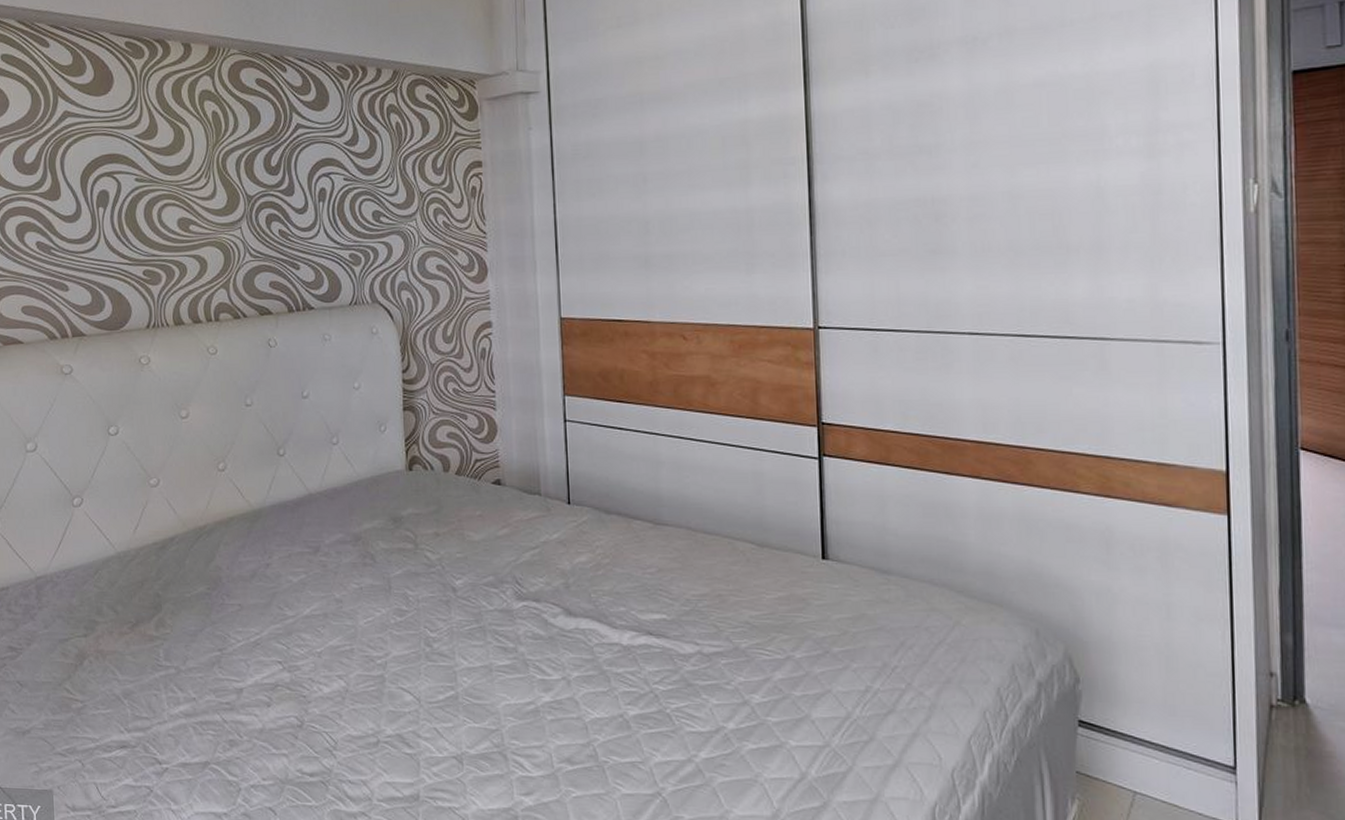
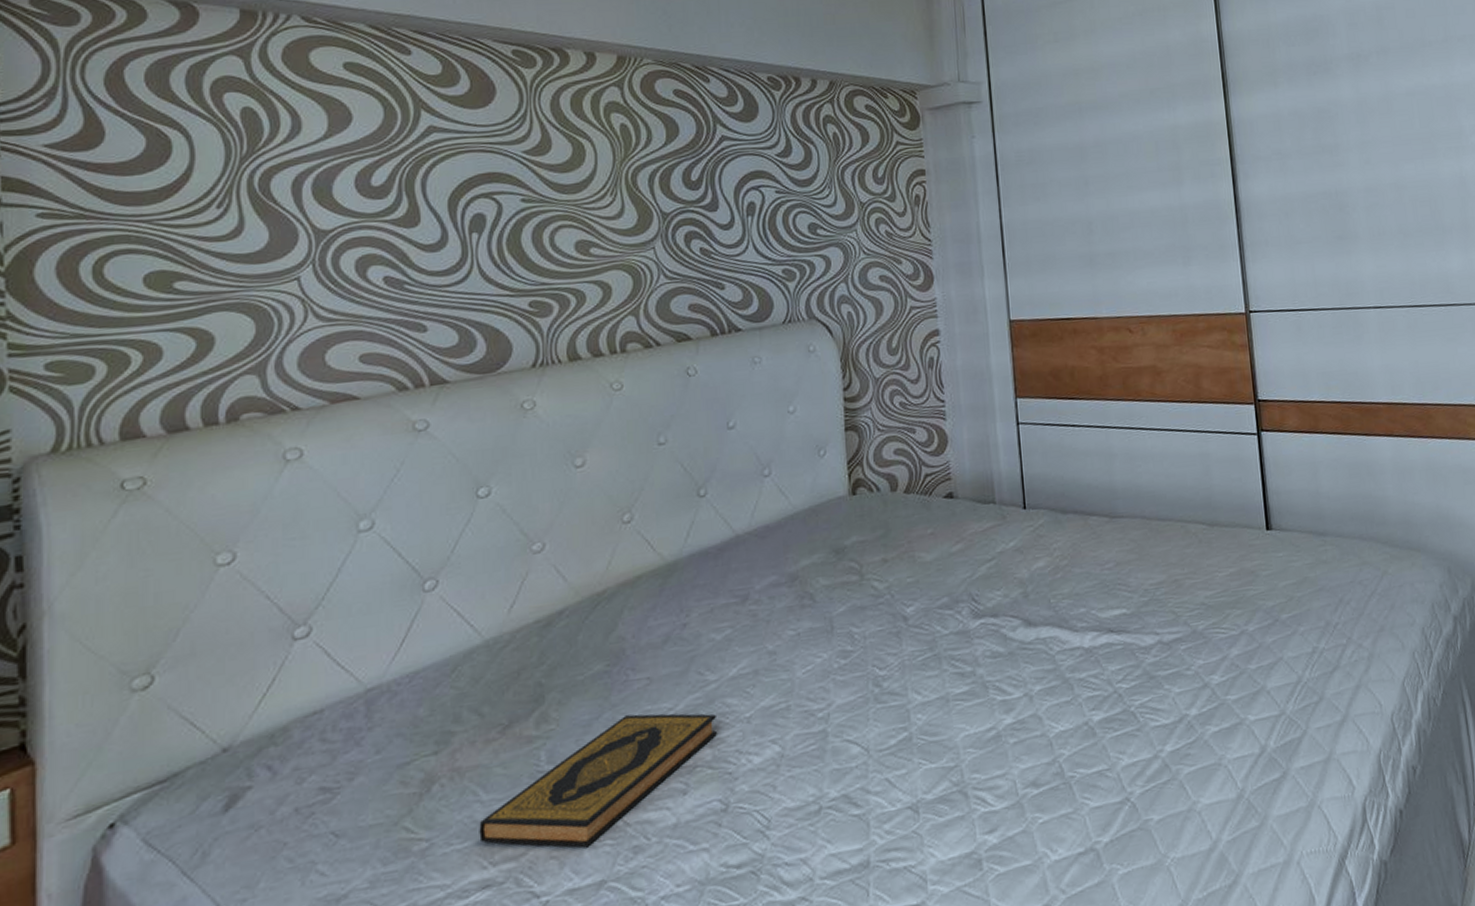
hardback book: none [117,633,294,733] -> present [479,713,717,848]

